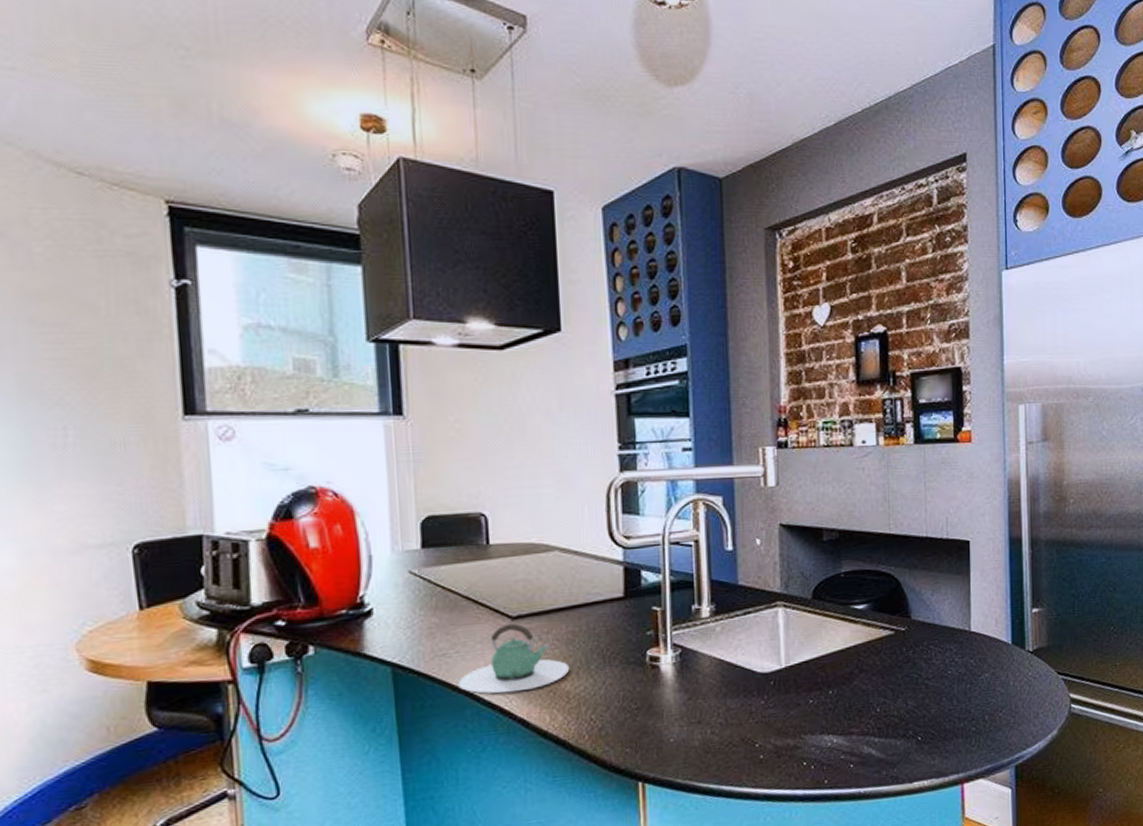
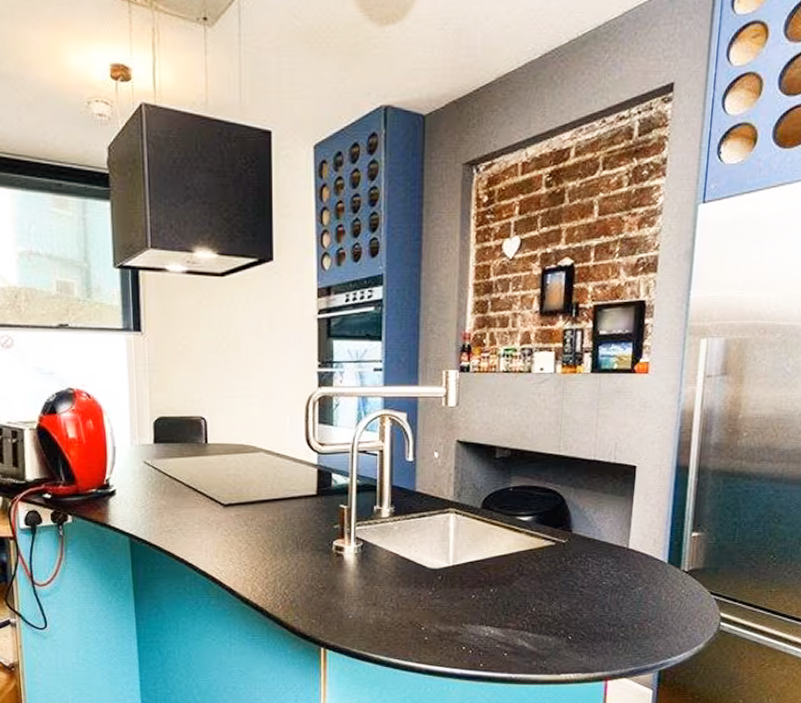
teapot: present [457,623,570,694] -> none [179,510,269,566]

